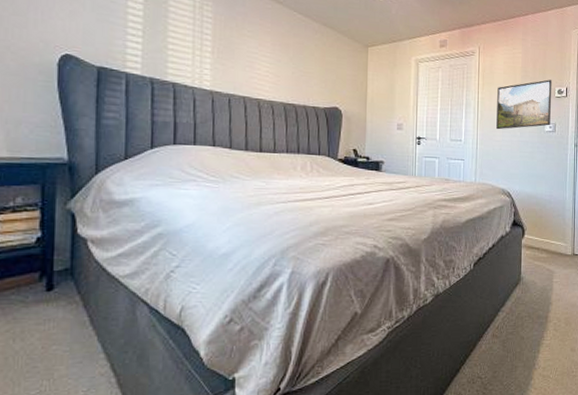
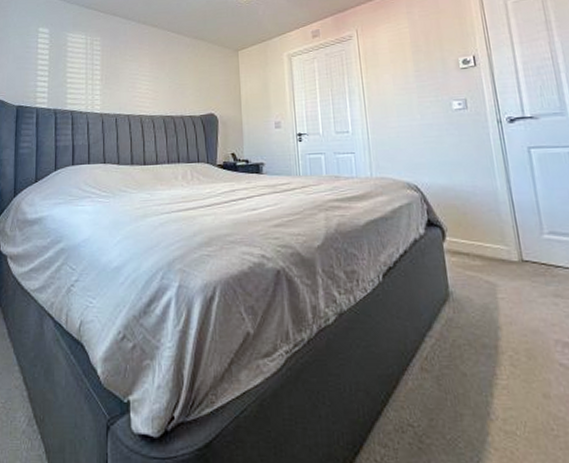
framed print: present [496,79,552,130] -> none [384,50,459,115]

